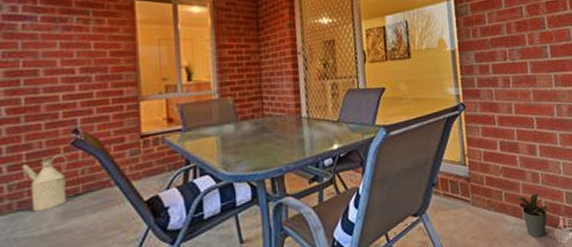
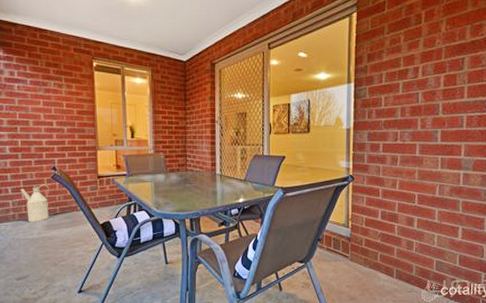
potted plant: present [517,194,549,238] -> none [391,259,419,295]

